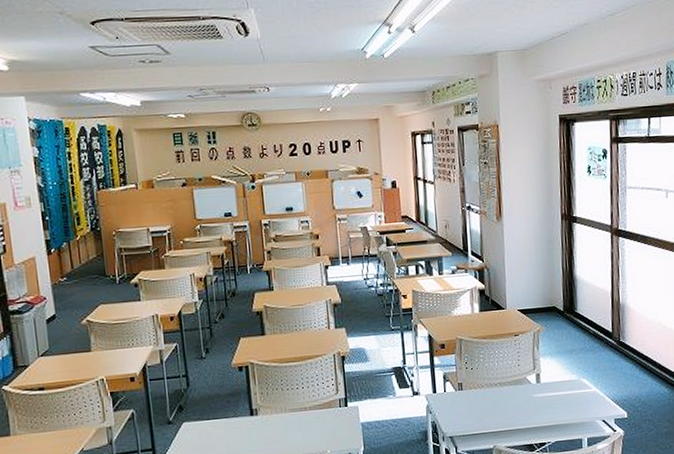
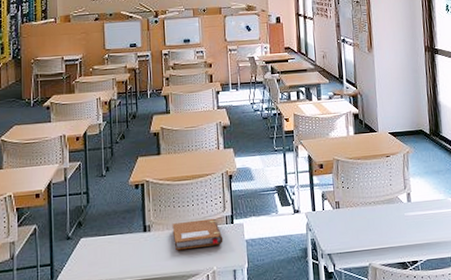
notebook: none [281,401,337,435] -> present [172,218,223,251]

